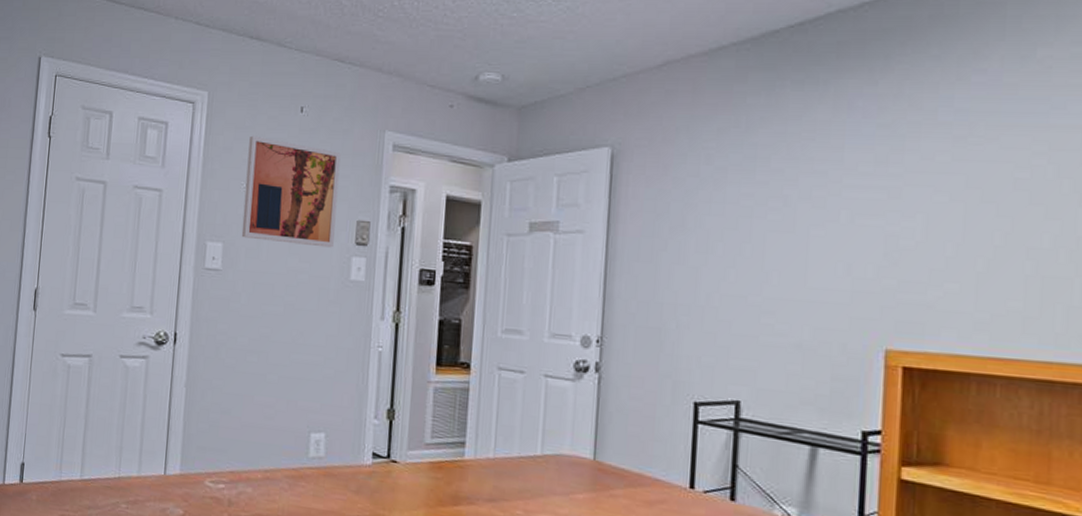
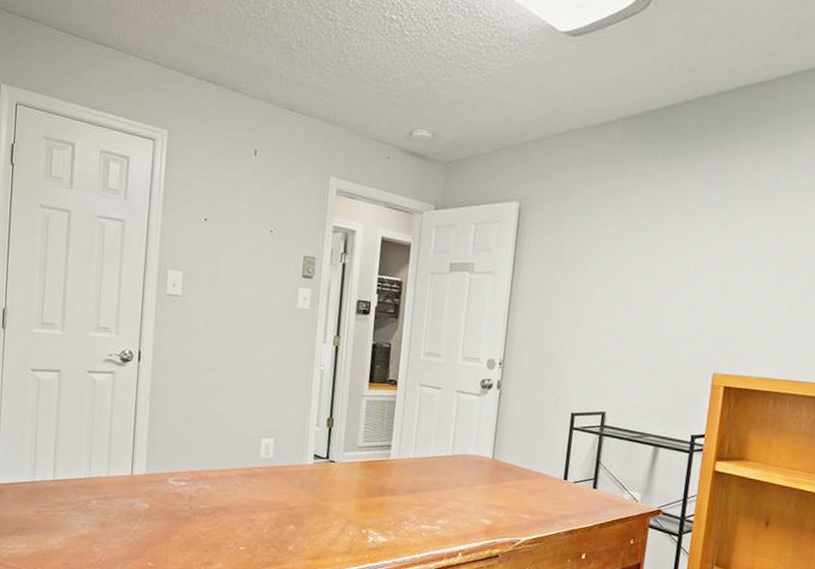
wall art: present [241,135,341,248] -> none [200,174,291,279]

